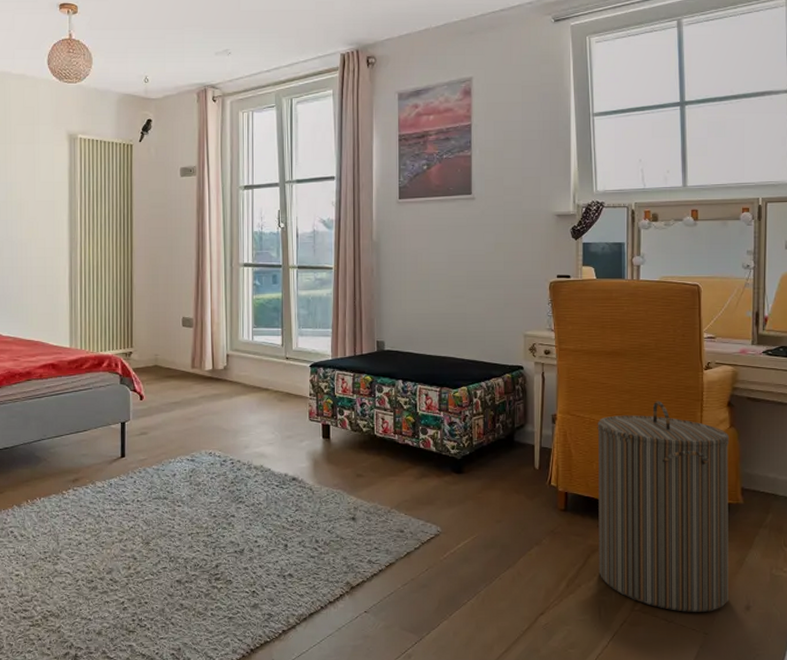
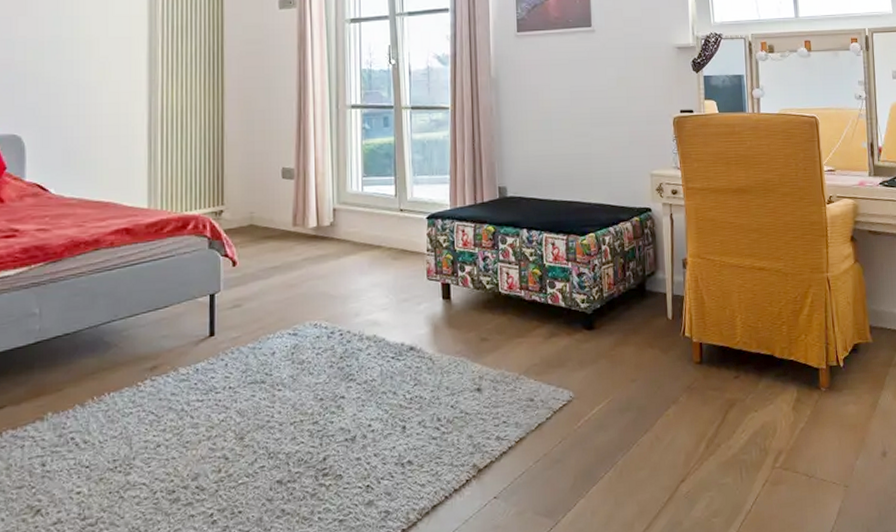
laundry hamper: present [597,401,729,612] -> none [727,238,865,465]

